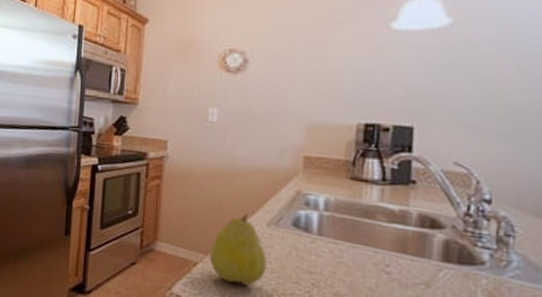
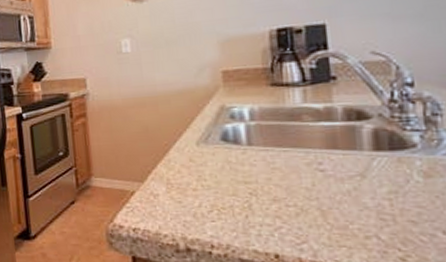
fruit: present [209,213,267,285] -> none [144,135,203,205]

